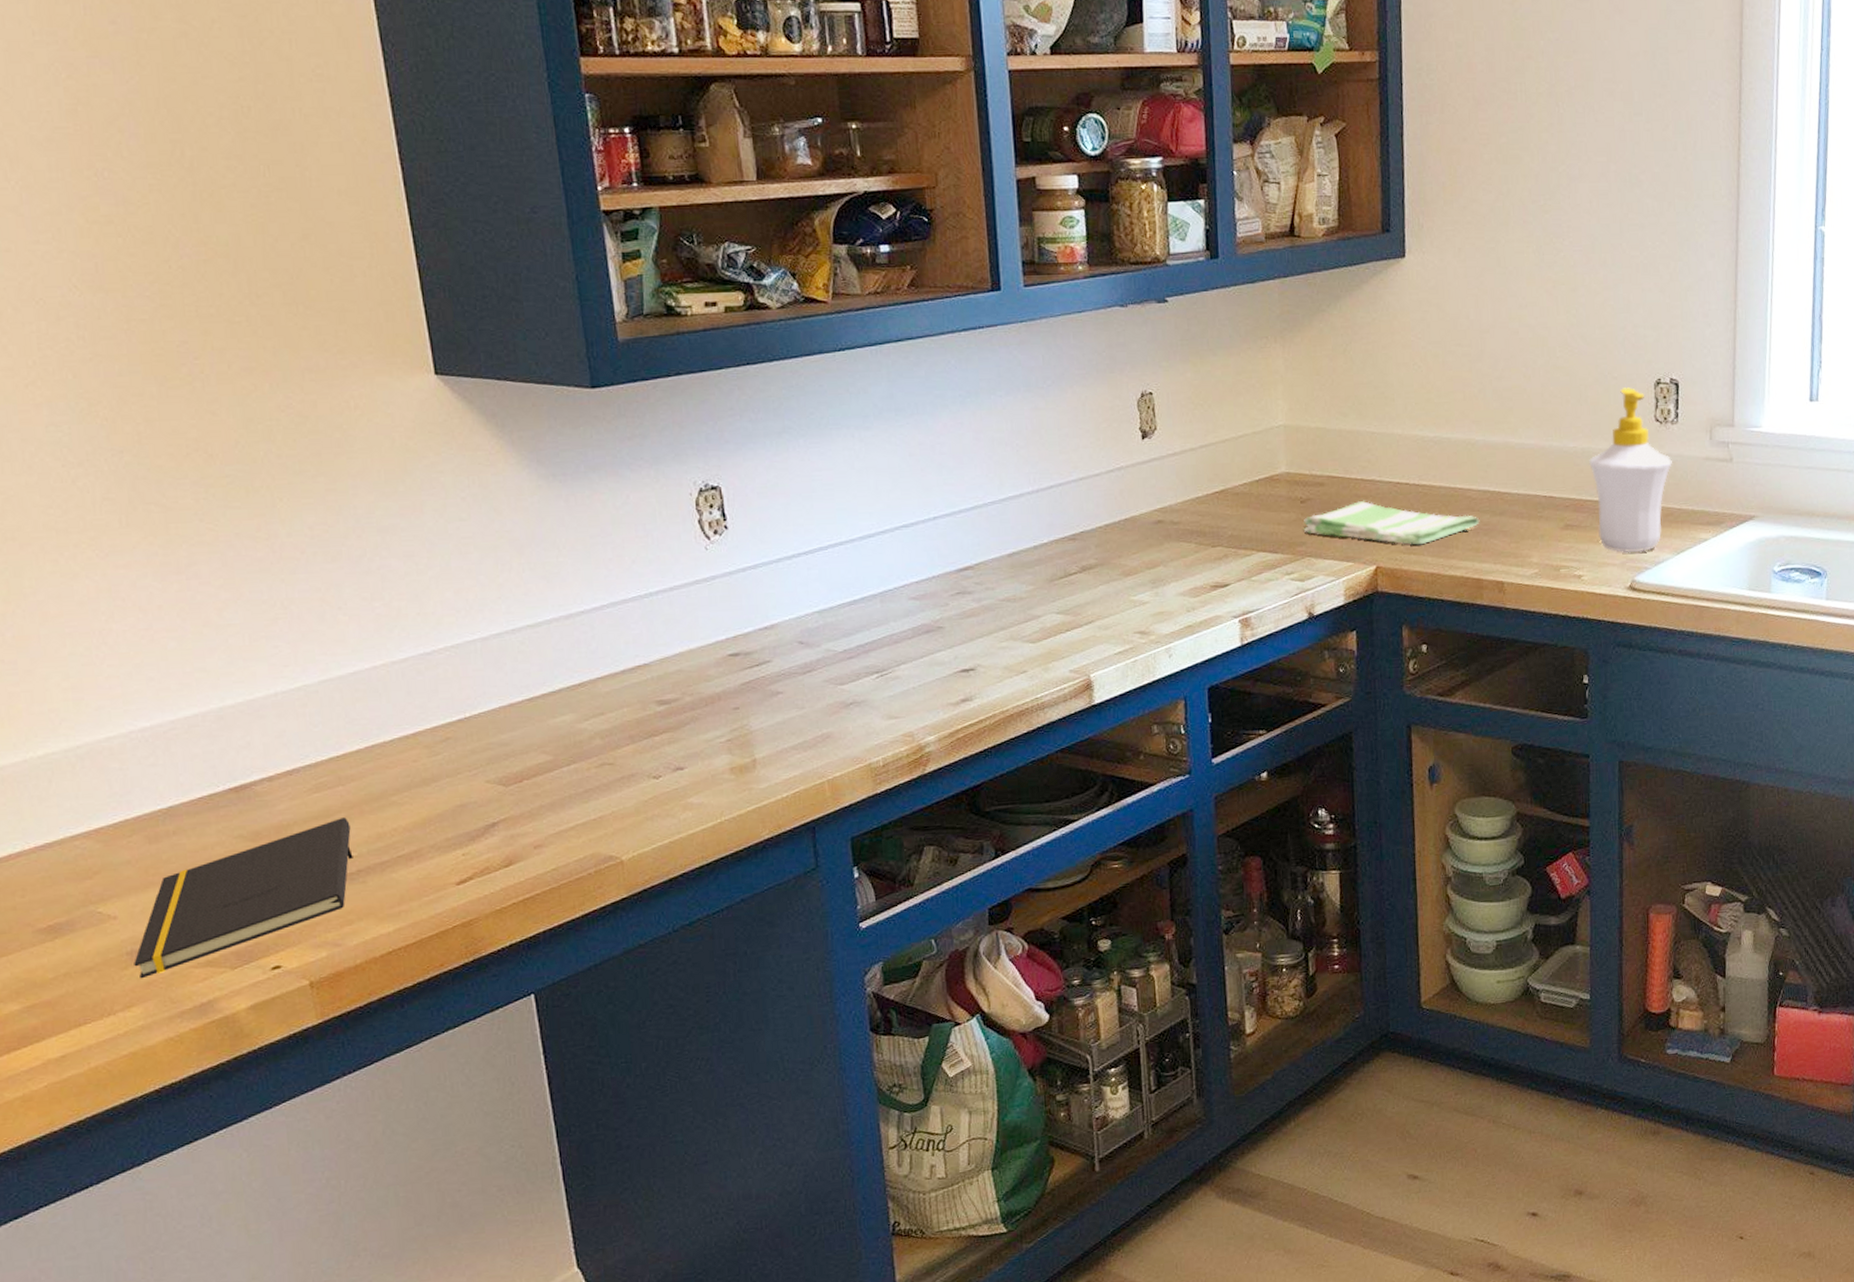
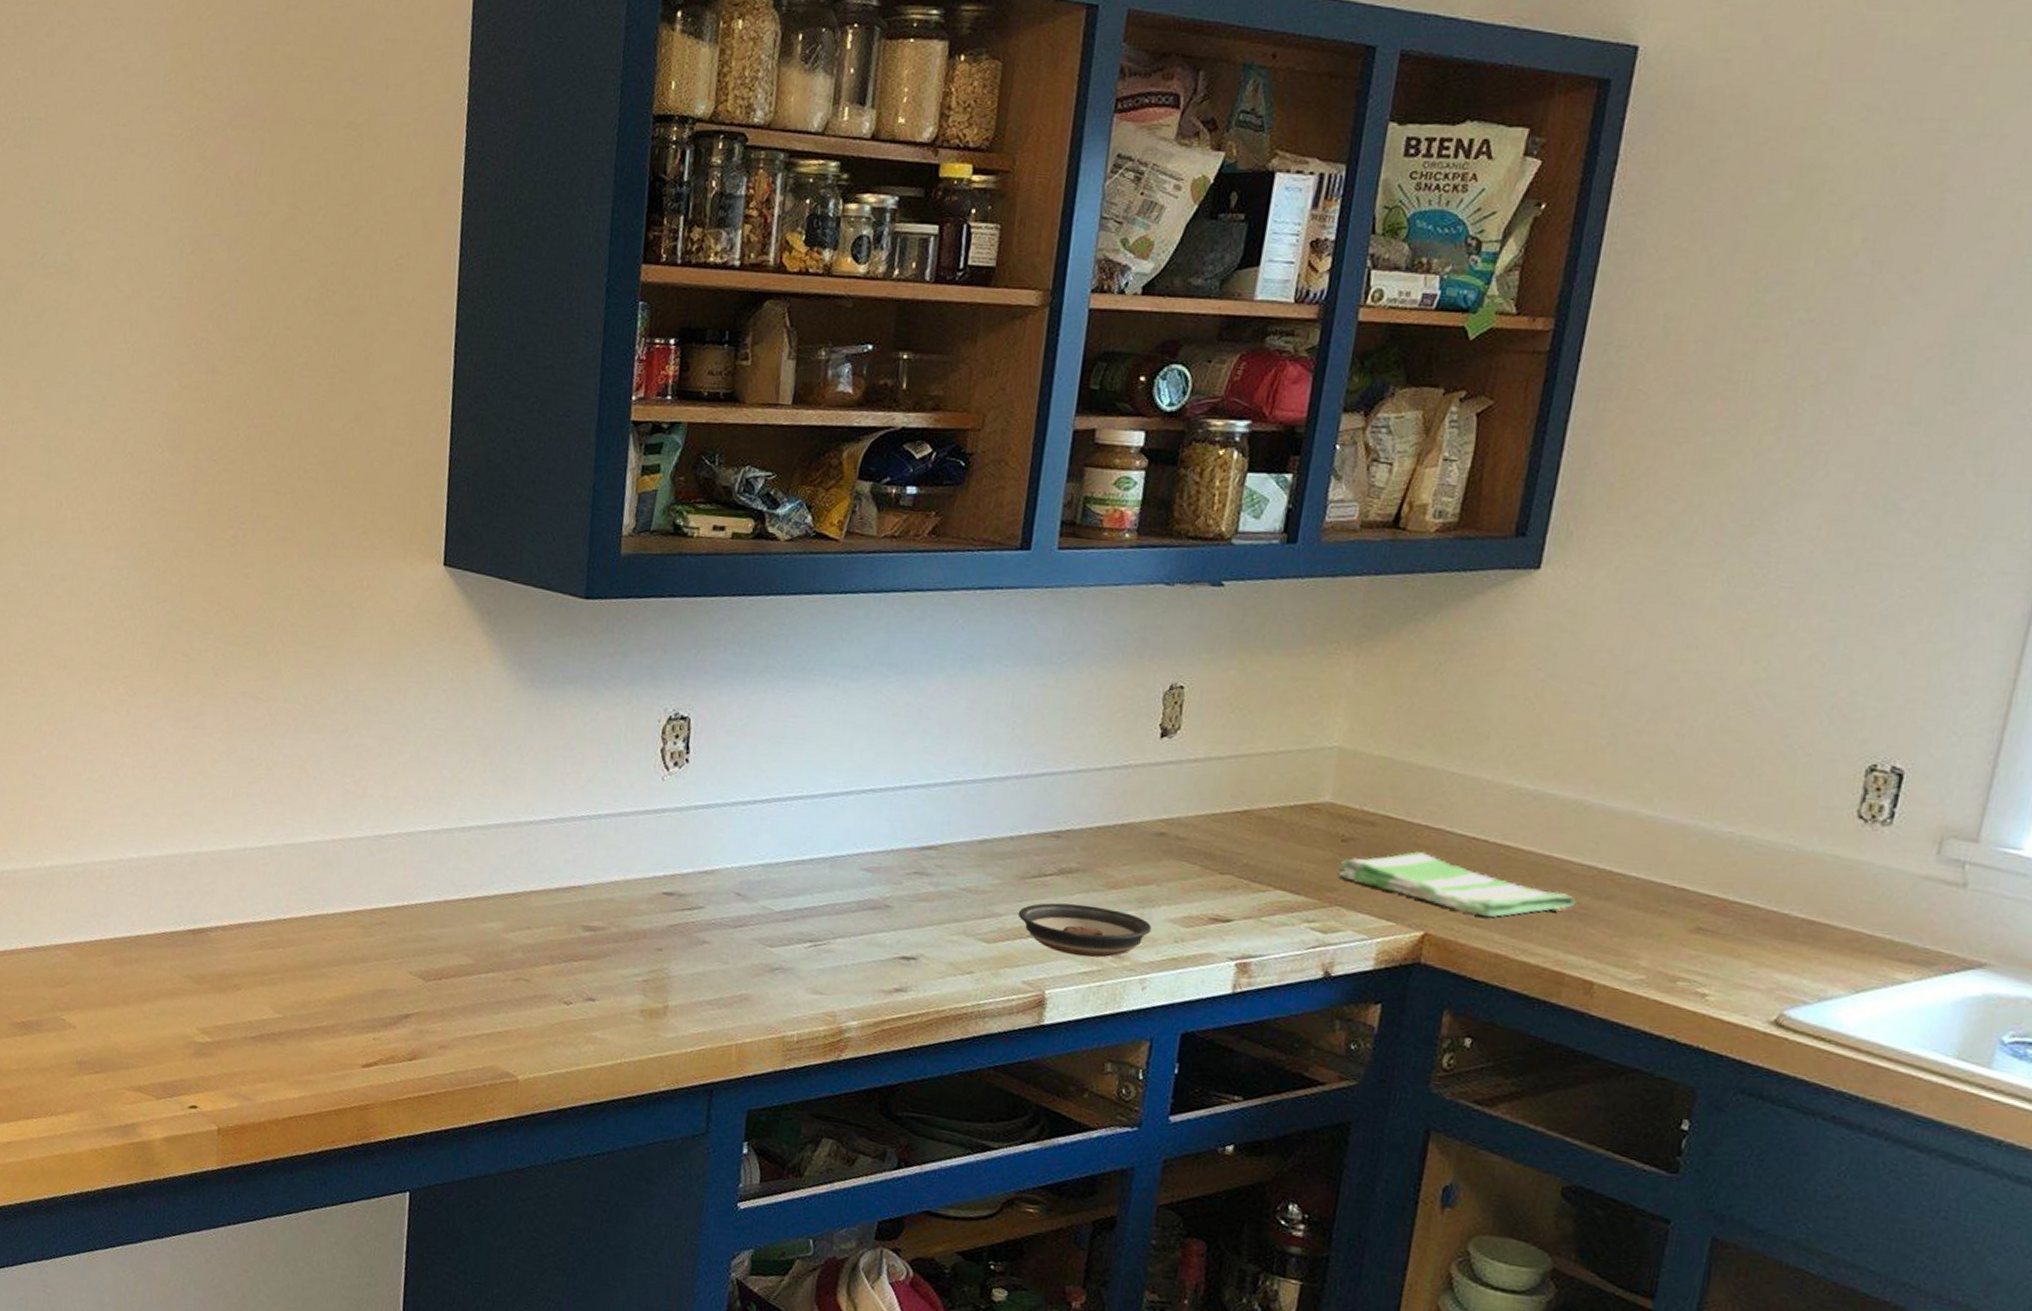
notepad: present [134,817,353,979] -> none [80,978,282,1089]
saucer: none [1054,593,1167,640] -> present [1017,902,1152,958]
soap bottle: present [1589,387,1672,553] -> none [1742,768,1872,981]

